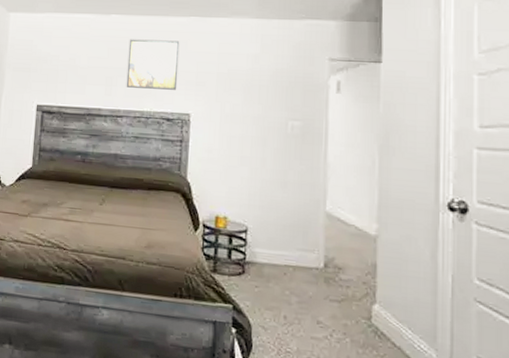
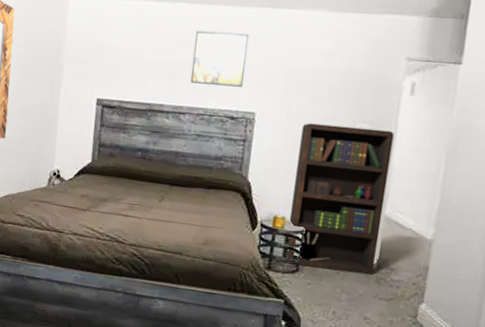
bookcase: none [229,122,326,275] -> present [284,123,394,276]

